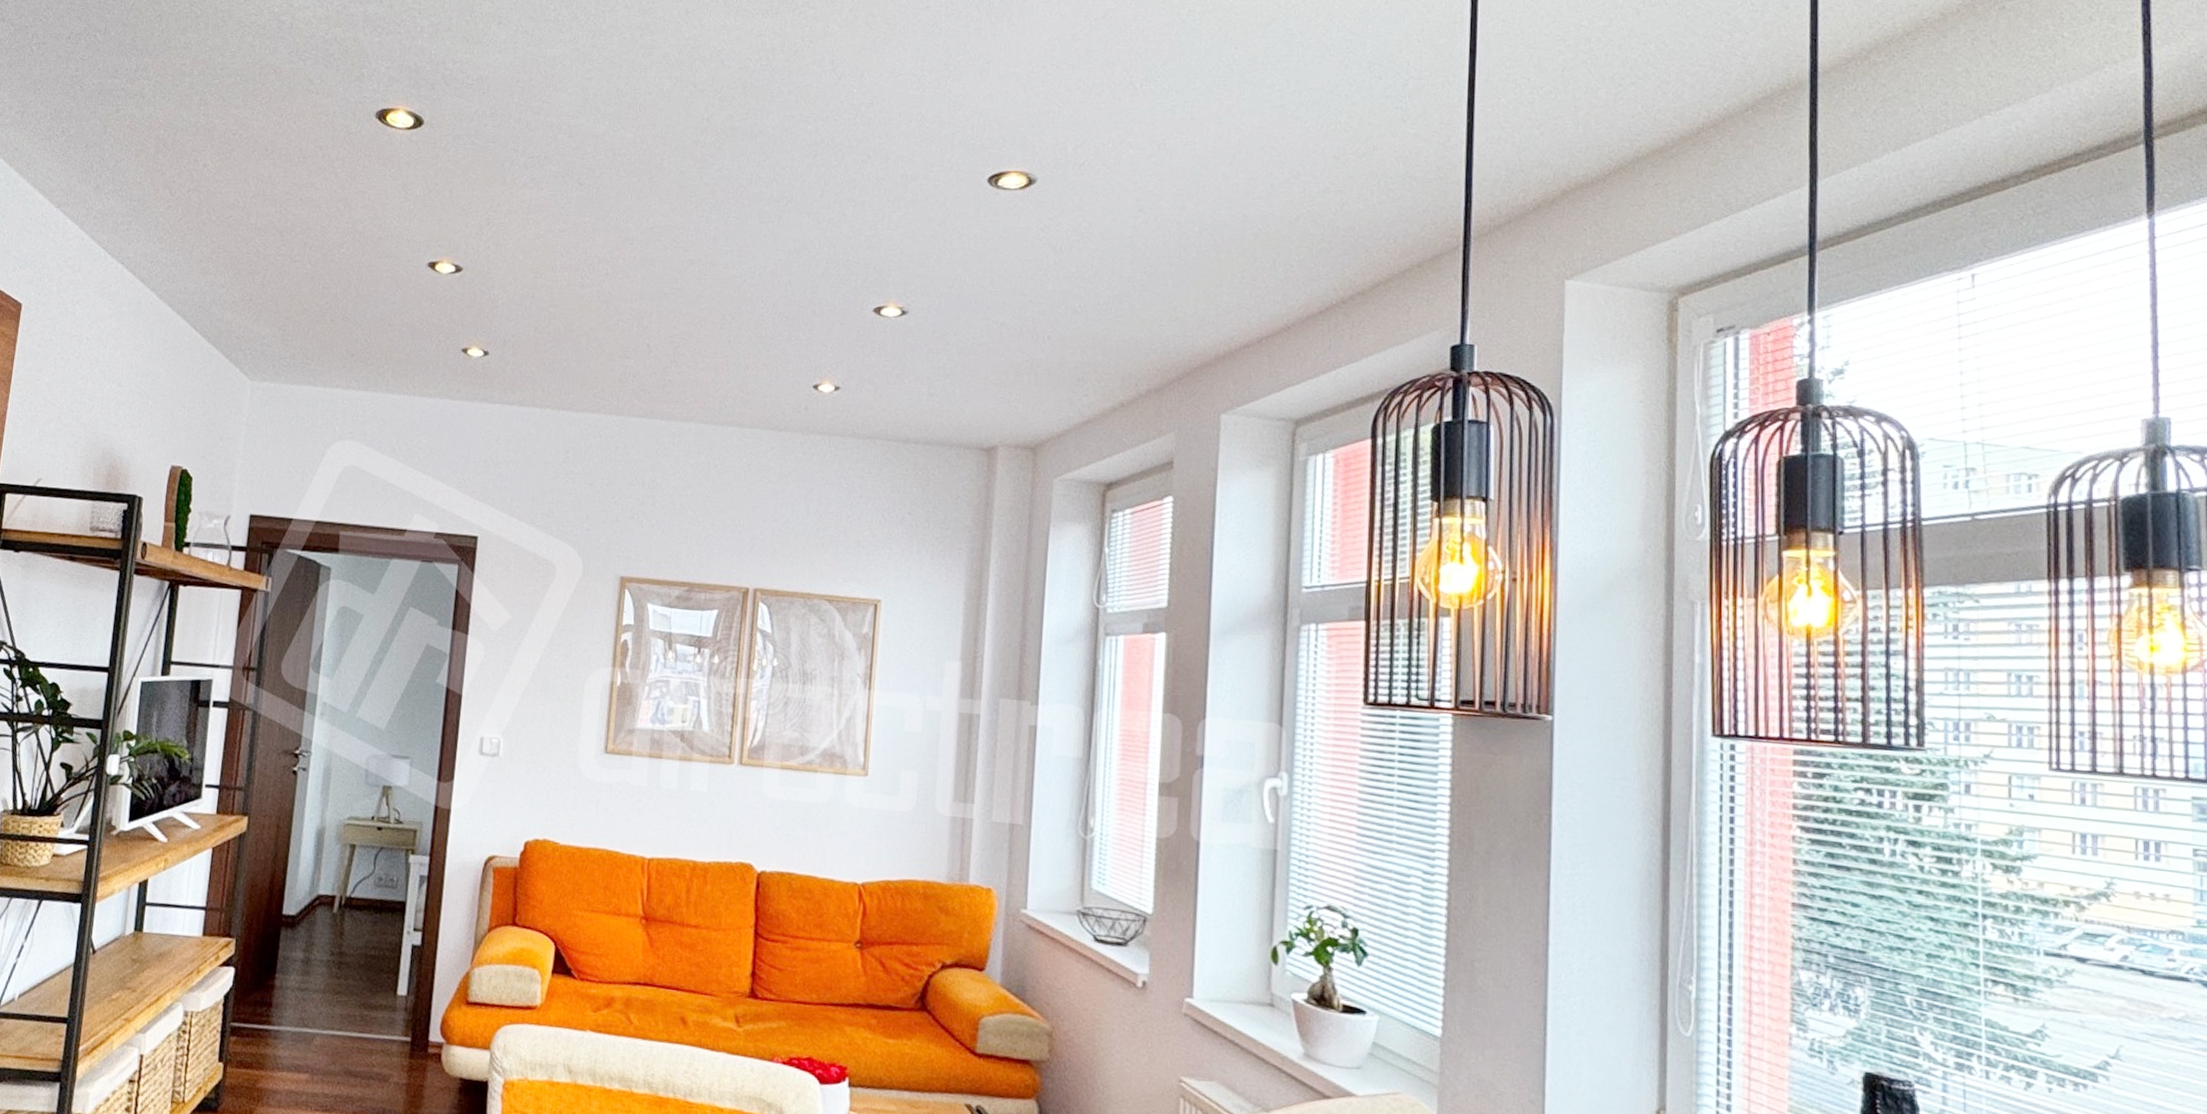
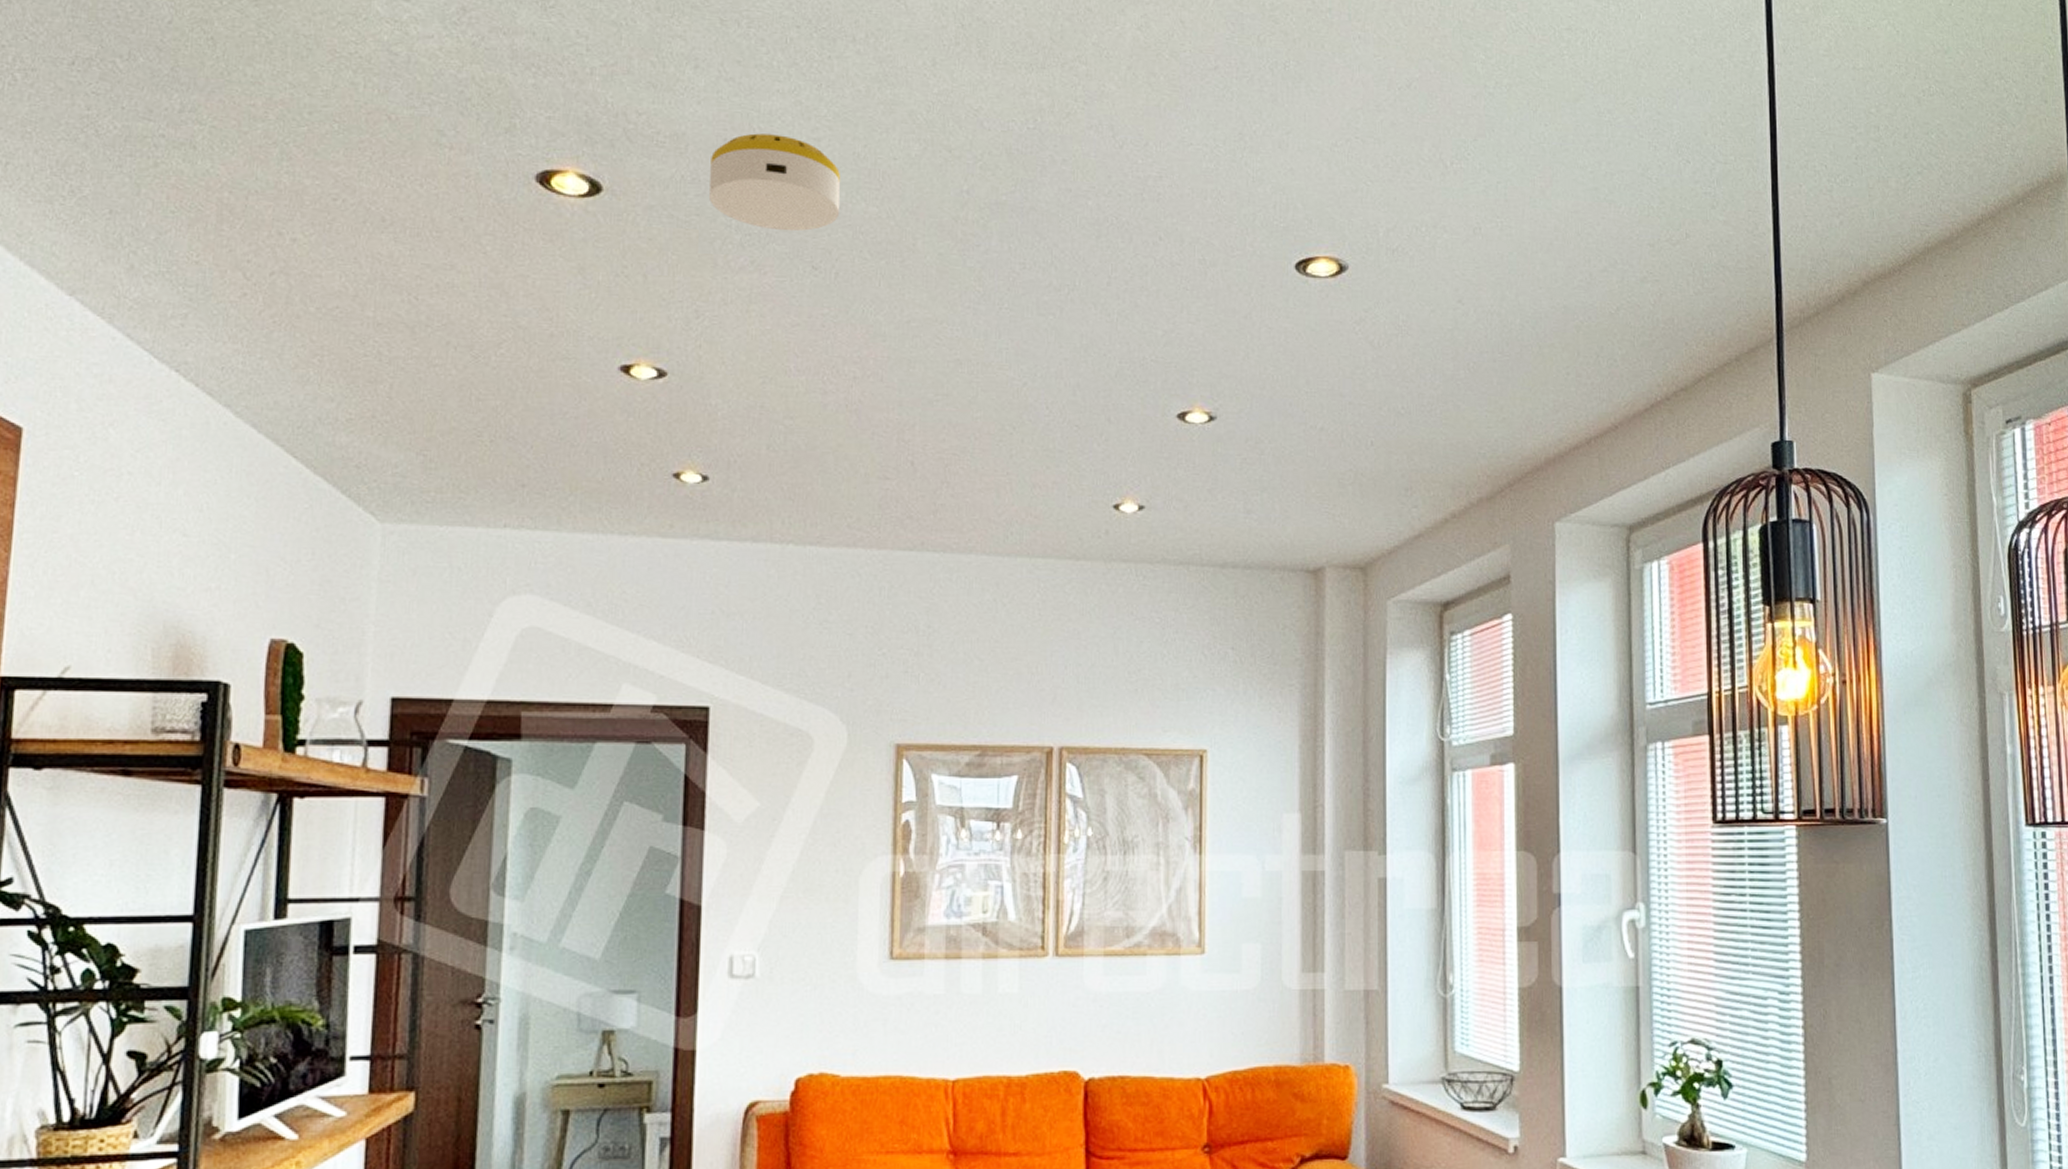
smoke detector: none [503,75,606,155] -> present [709,133,841,232]

